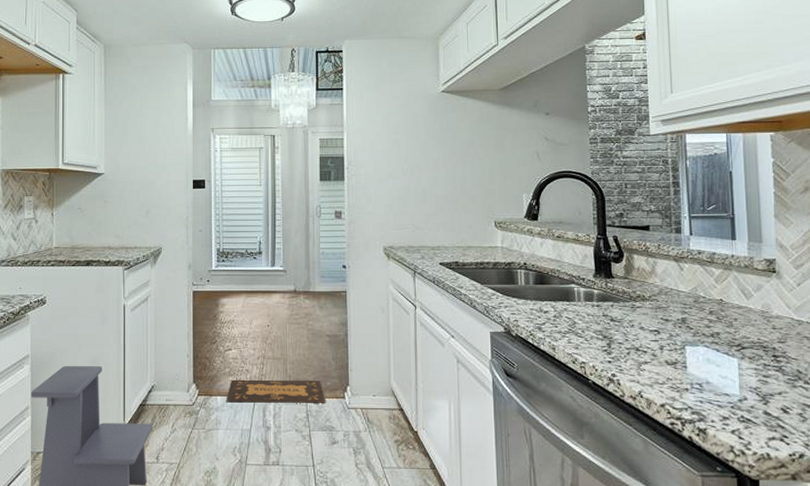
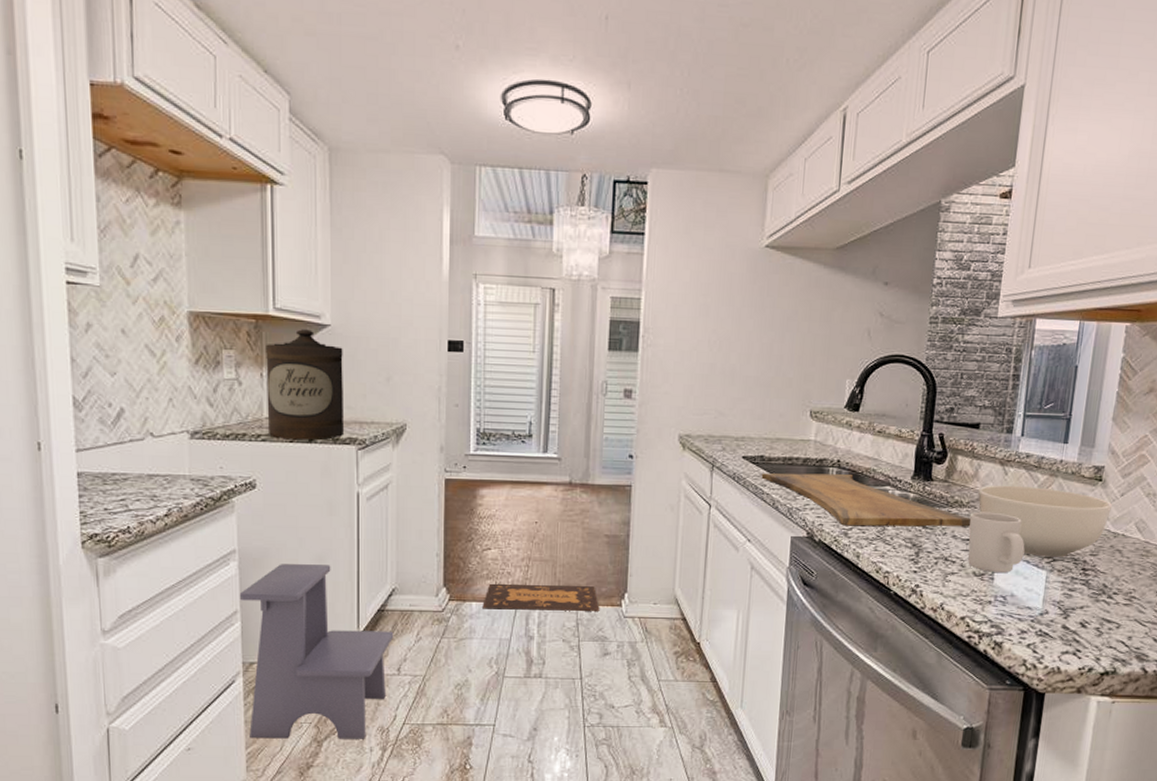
canister: none [56,178,114,264] -> present [266,329,345,440]
cutting board: none [458,275,656,321] -> present [761,473,971,527]
mug: none [653,304,713,361] -> present [968,511,1025,572]
bowl: none [657,279,791,345] -> present [978,485,1113,557]

